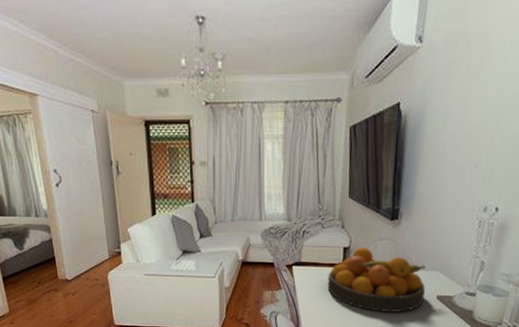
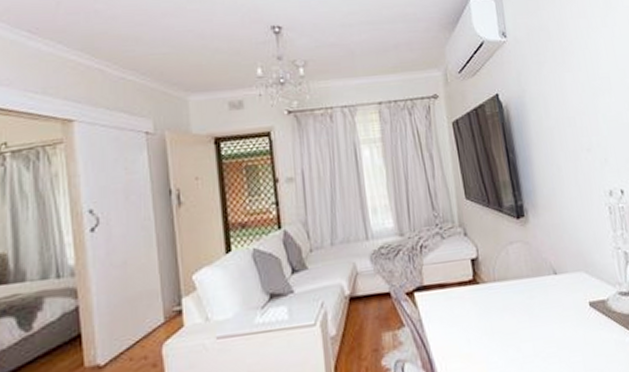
fruit bowl: present [327,247,426,312] -> none [459,255,576,336]

